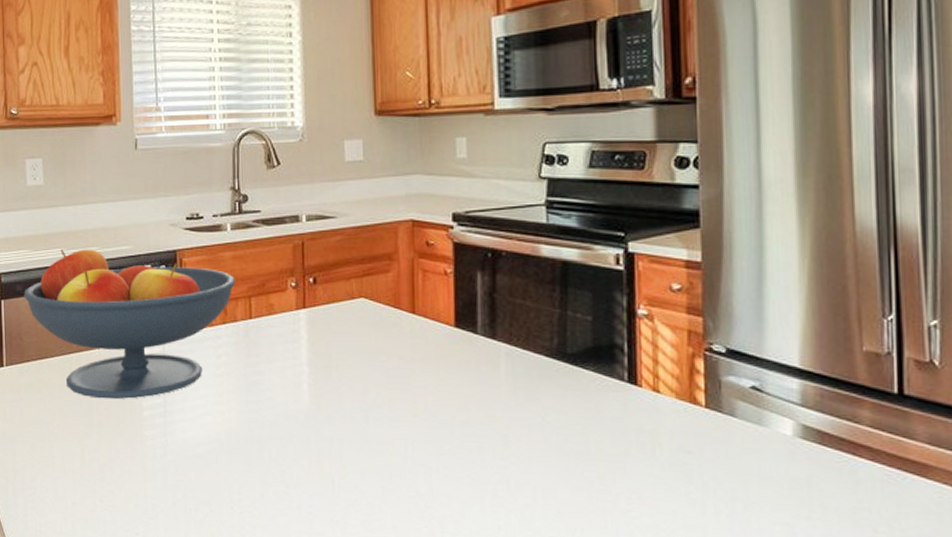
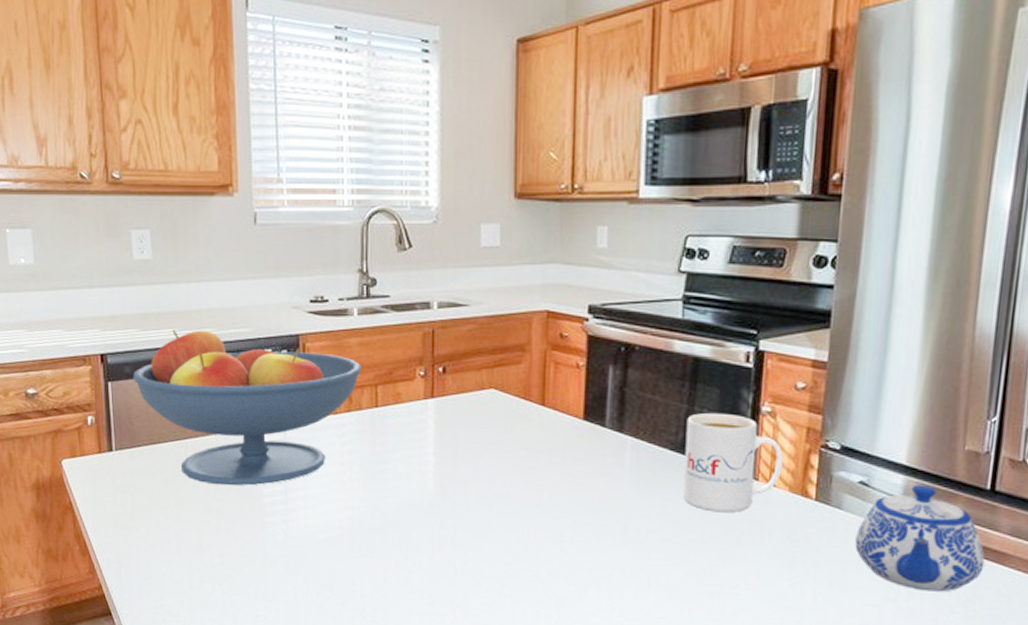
mug: none [560,316,667,422] -> present [682,412,784,513]
teapot: none [755,389,905,509] -> present [855,484,985,592]

